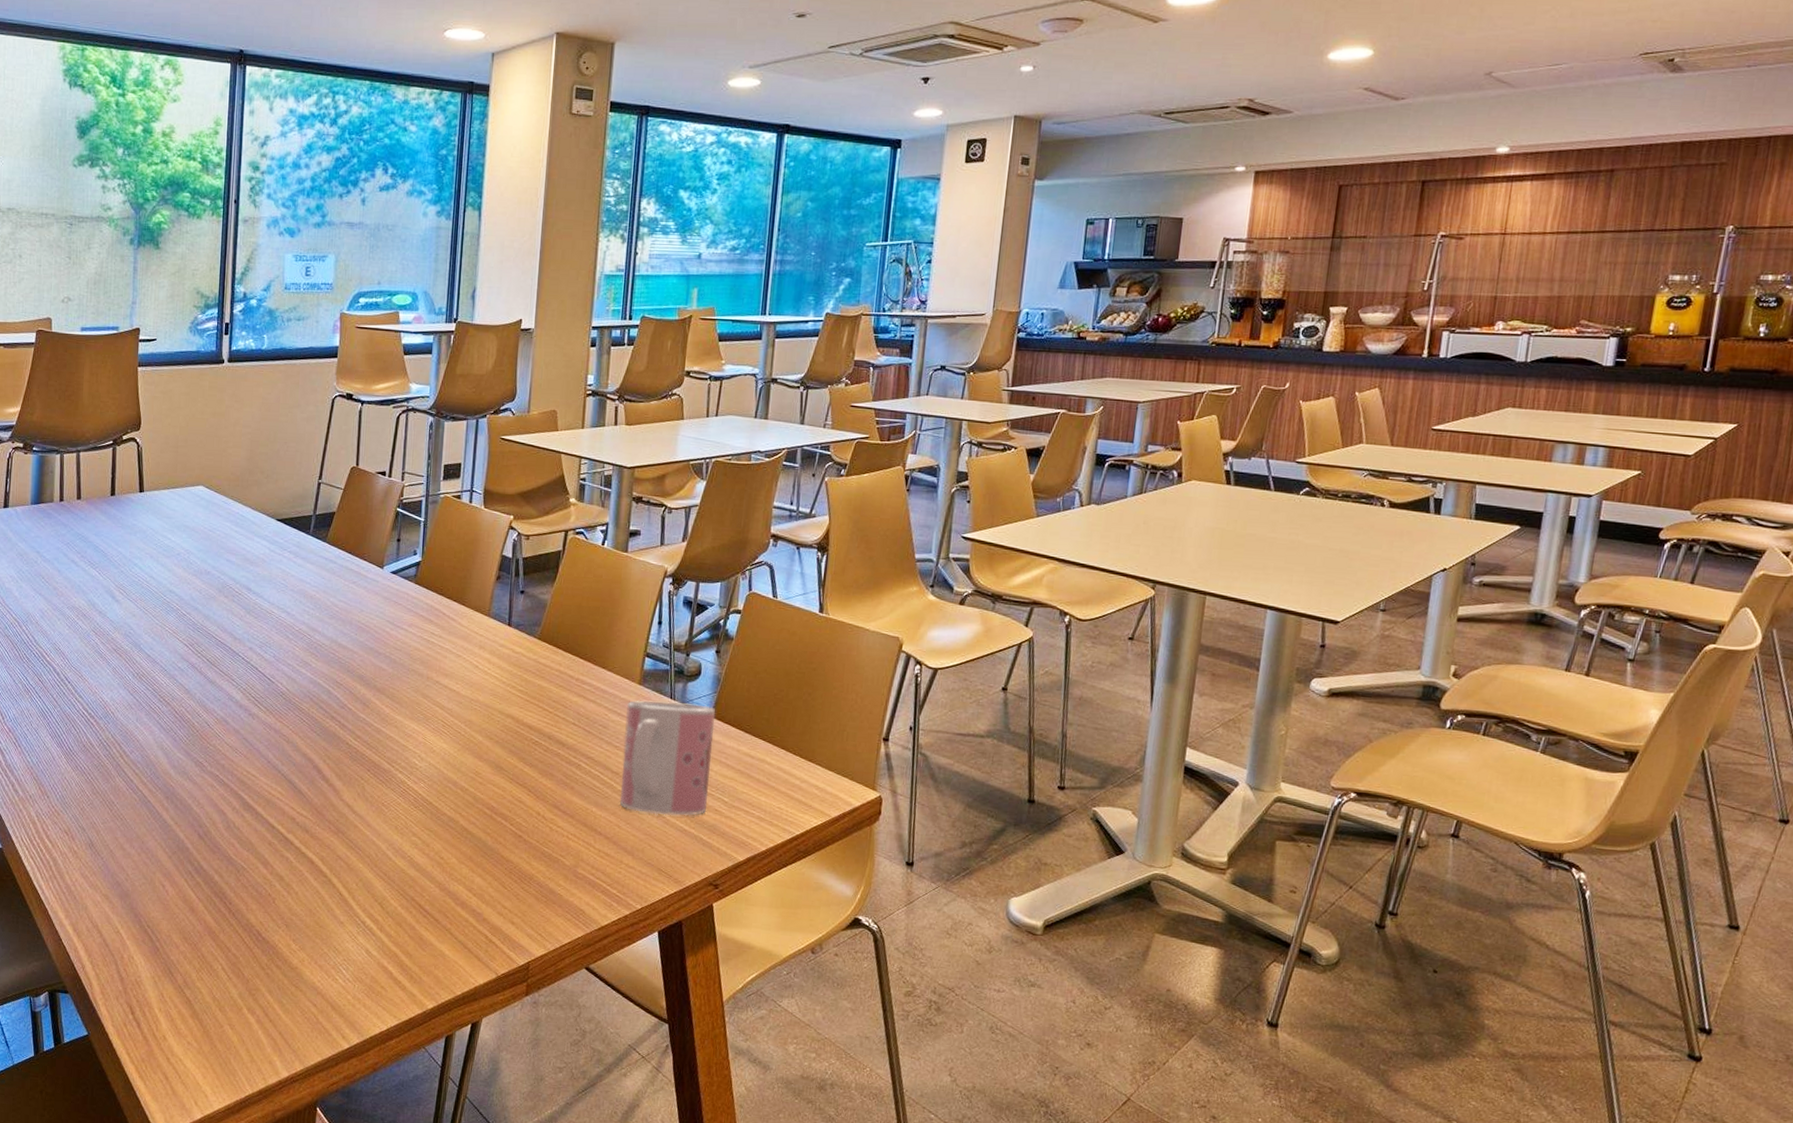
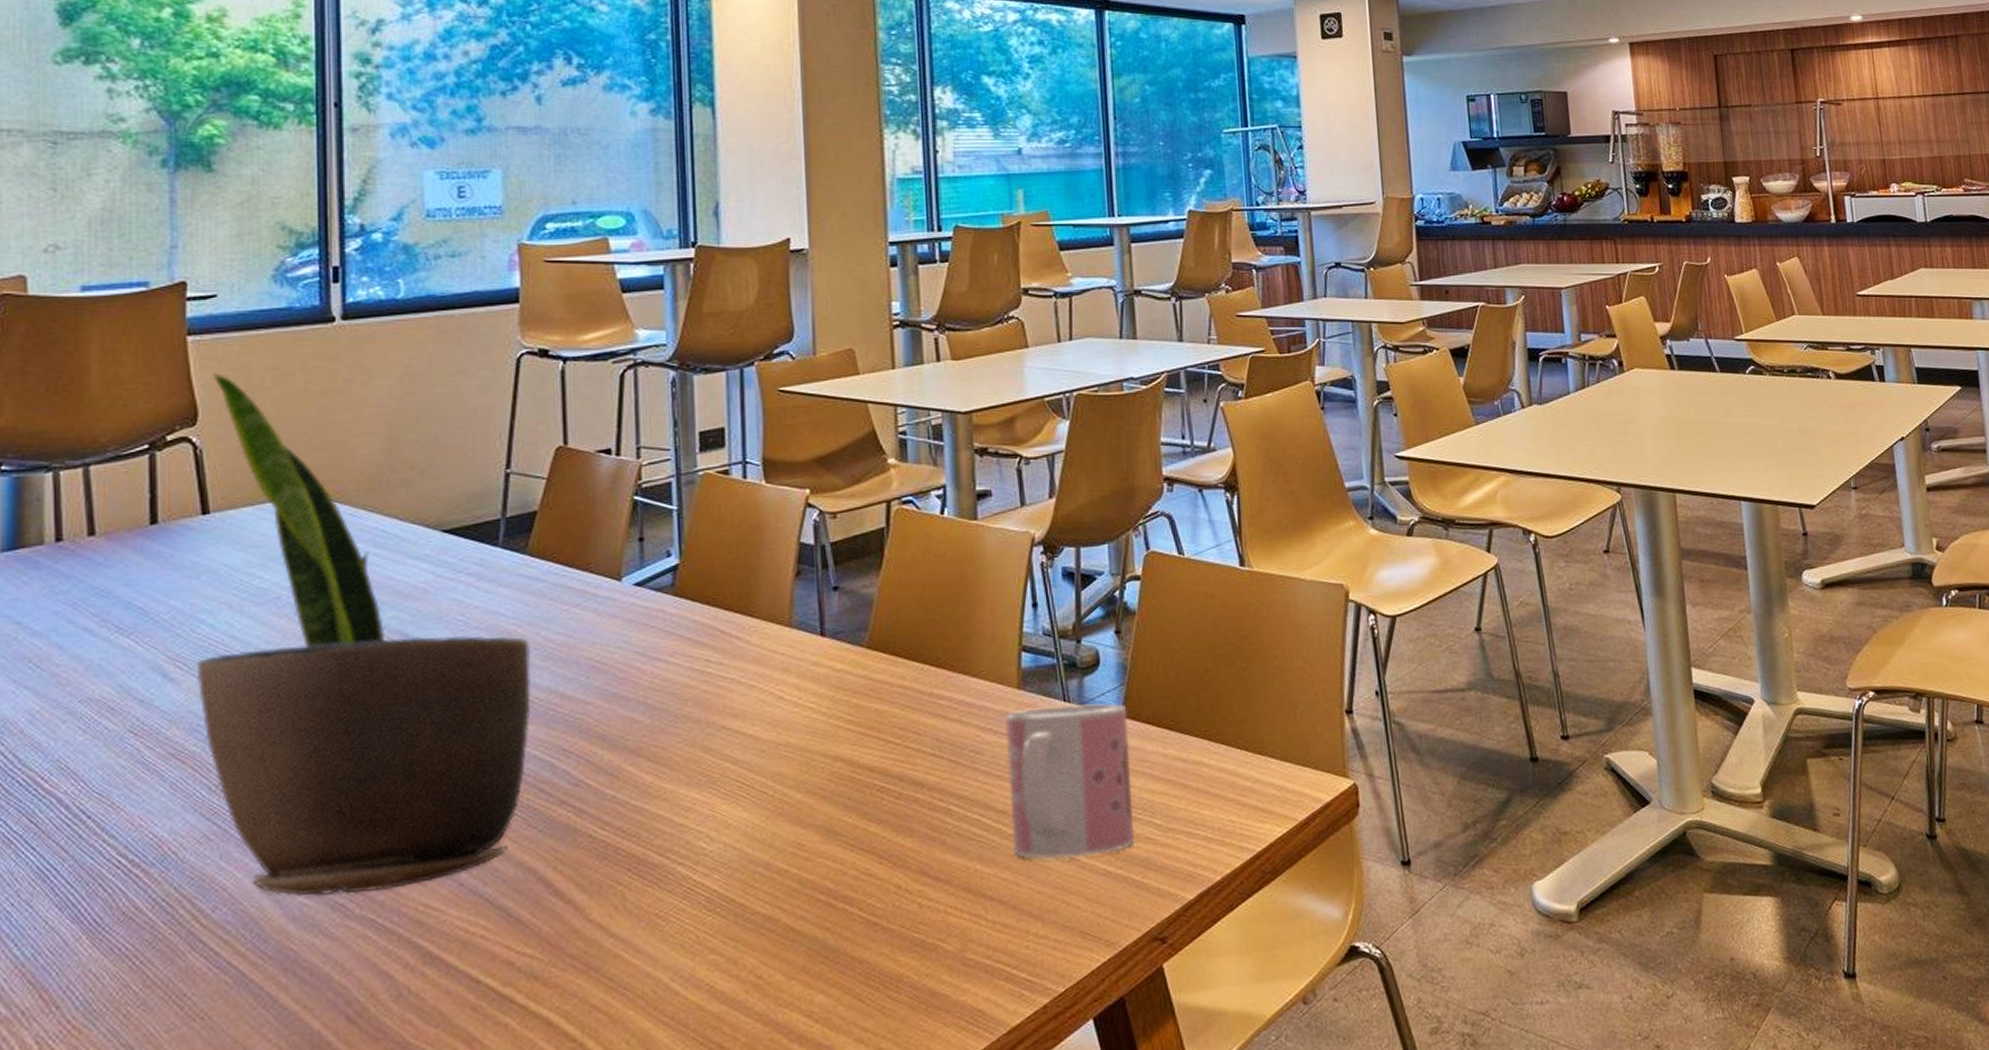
potted plant: none [130,394,323,758] -> present [196,373,531,897]

